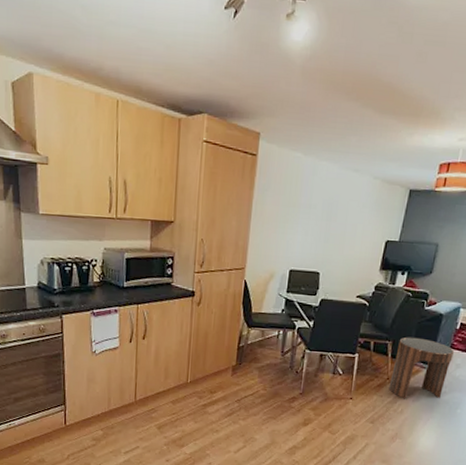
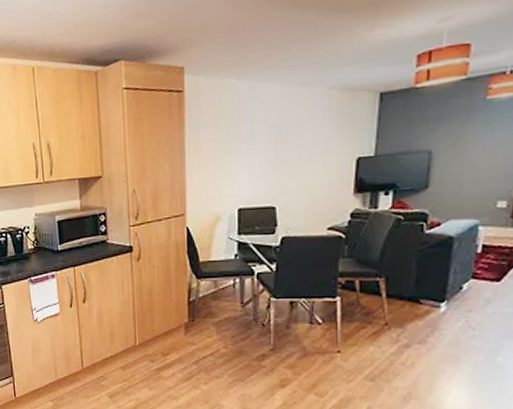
side table: present [389,337,455,399] -> none [389,269,480,349]

